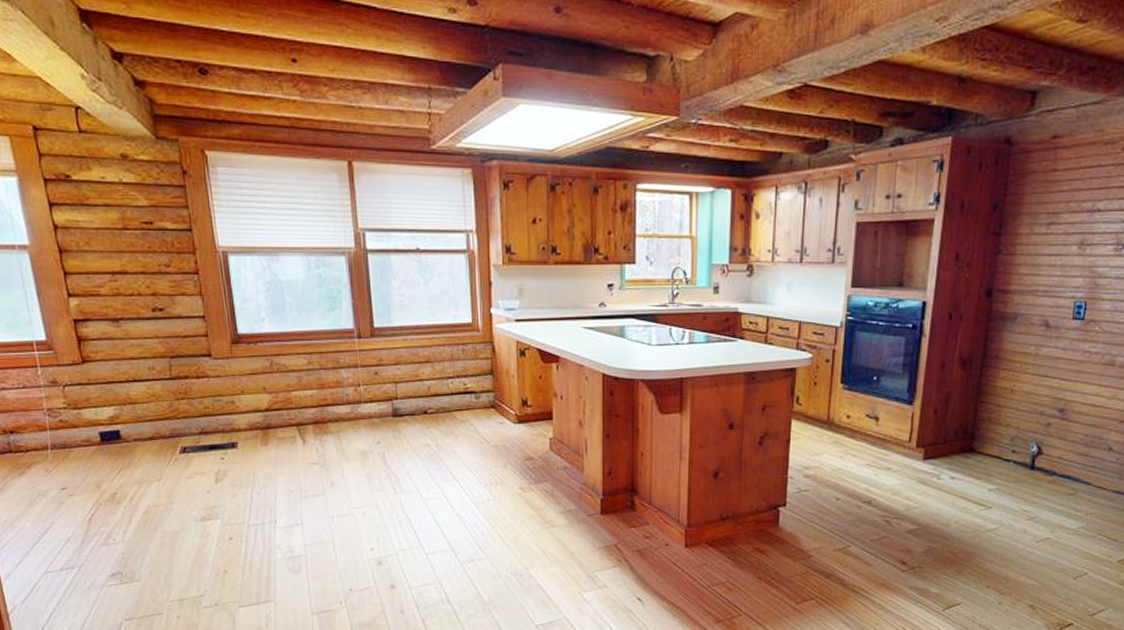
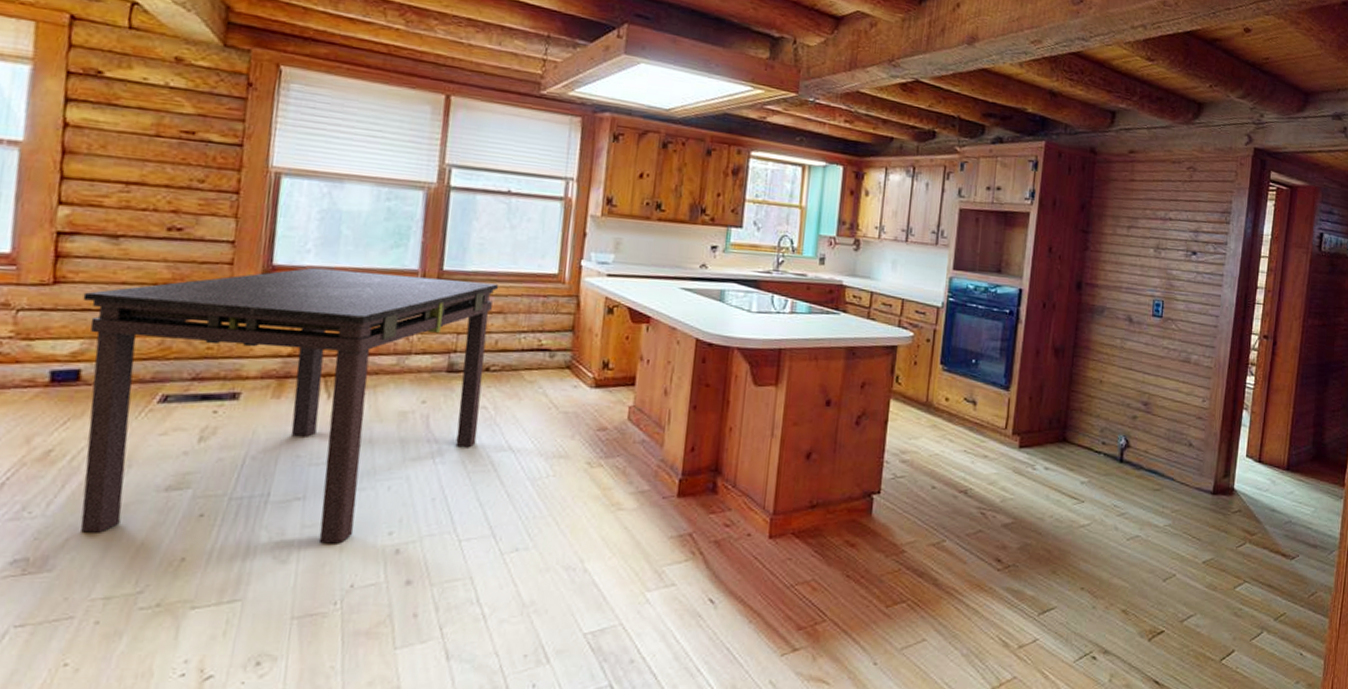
dining table: none [105,333,426,558] -> present [80,267,499,544]

